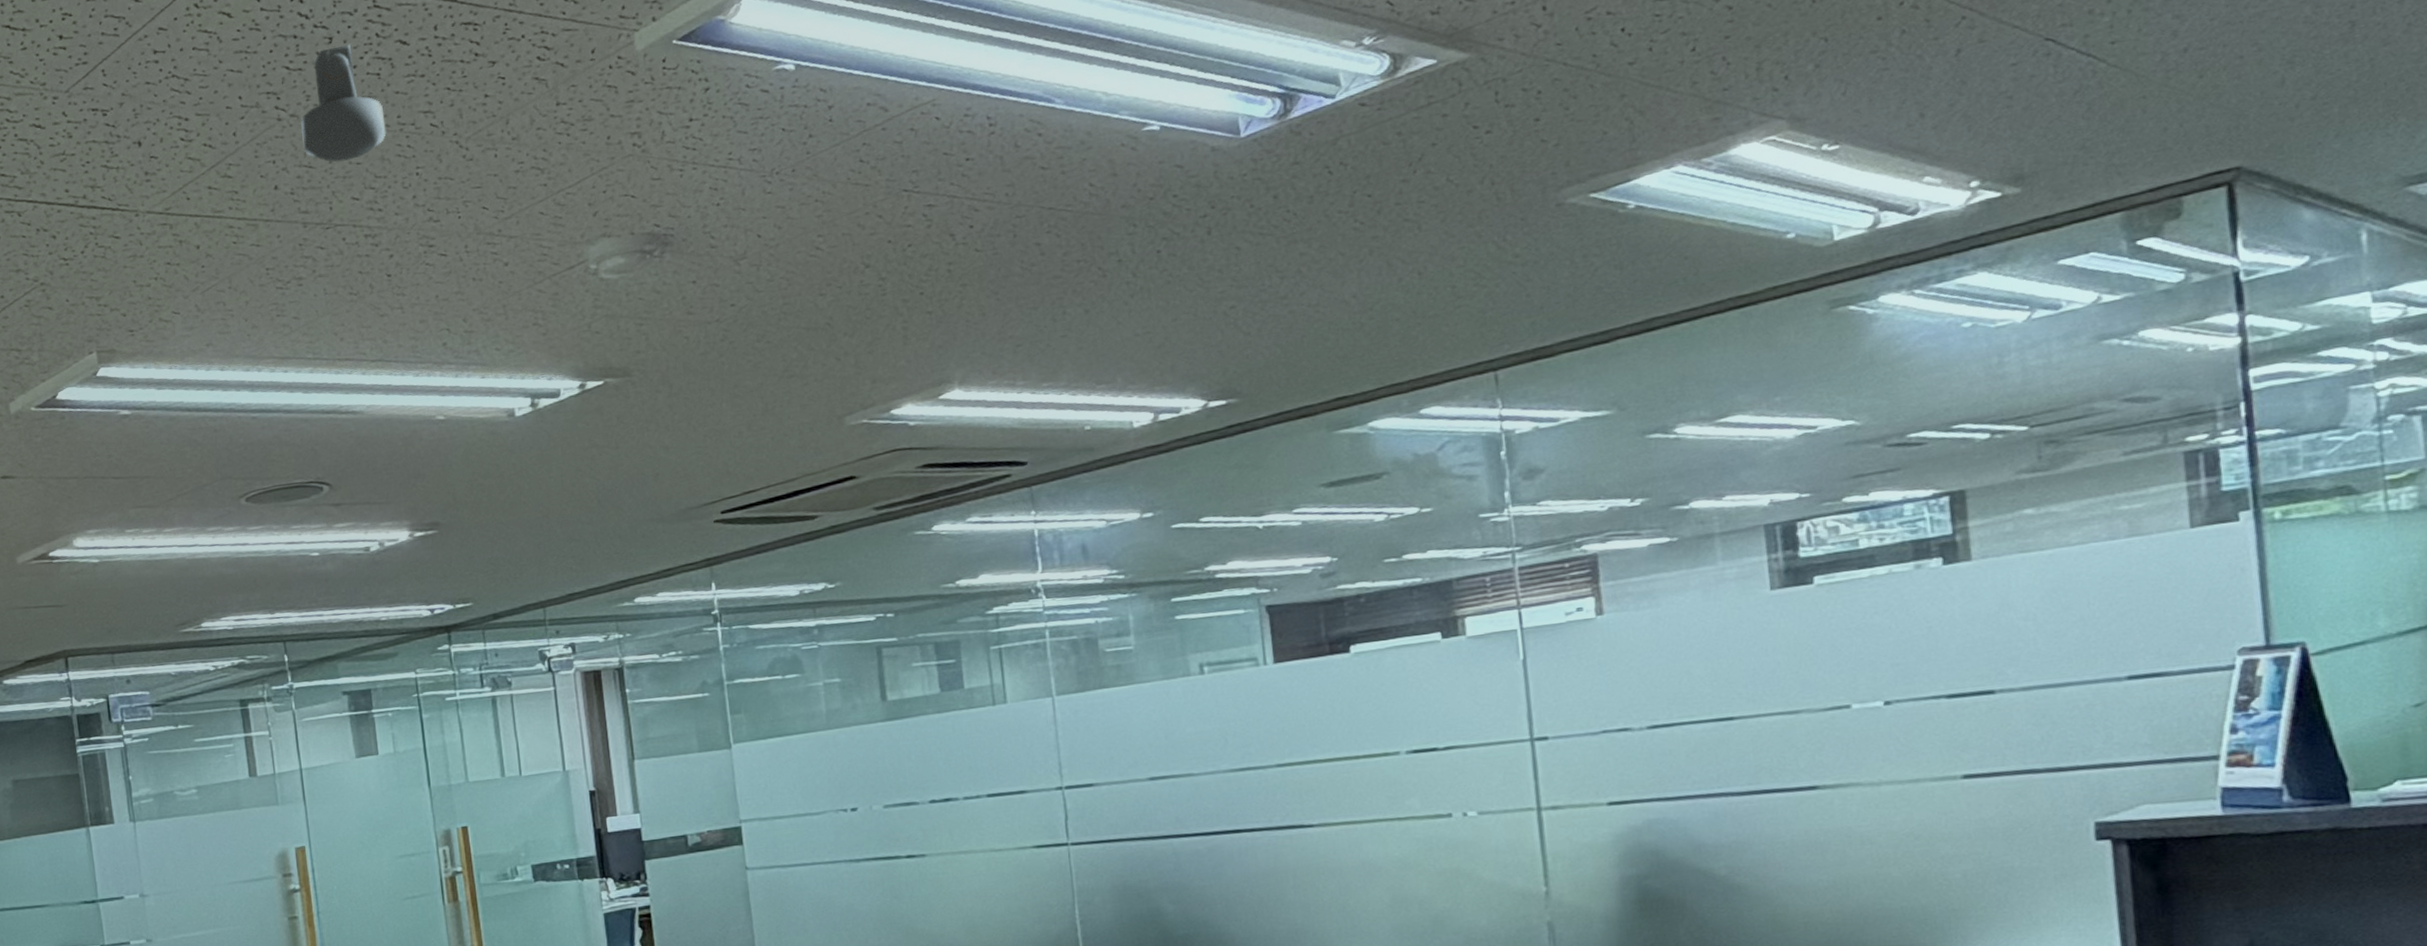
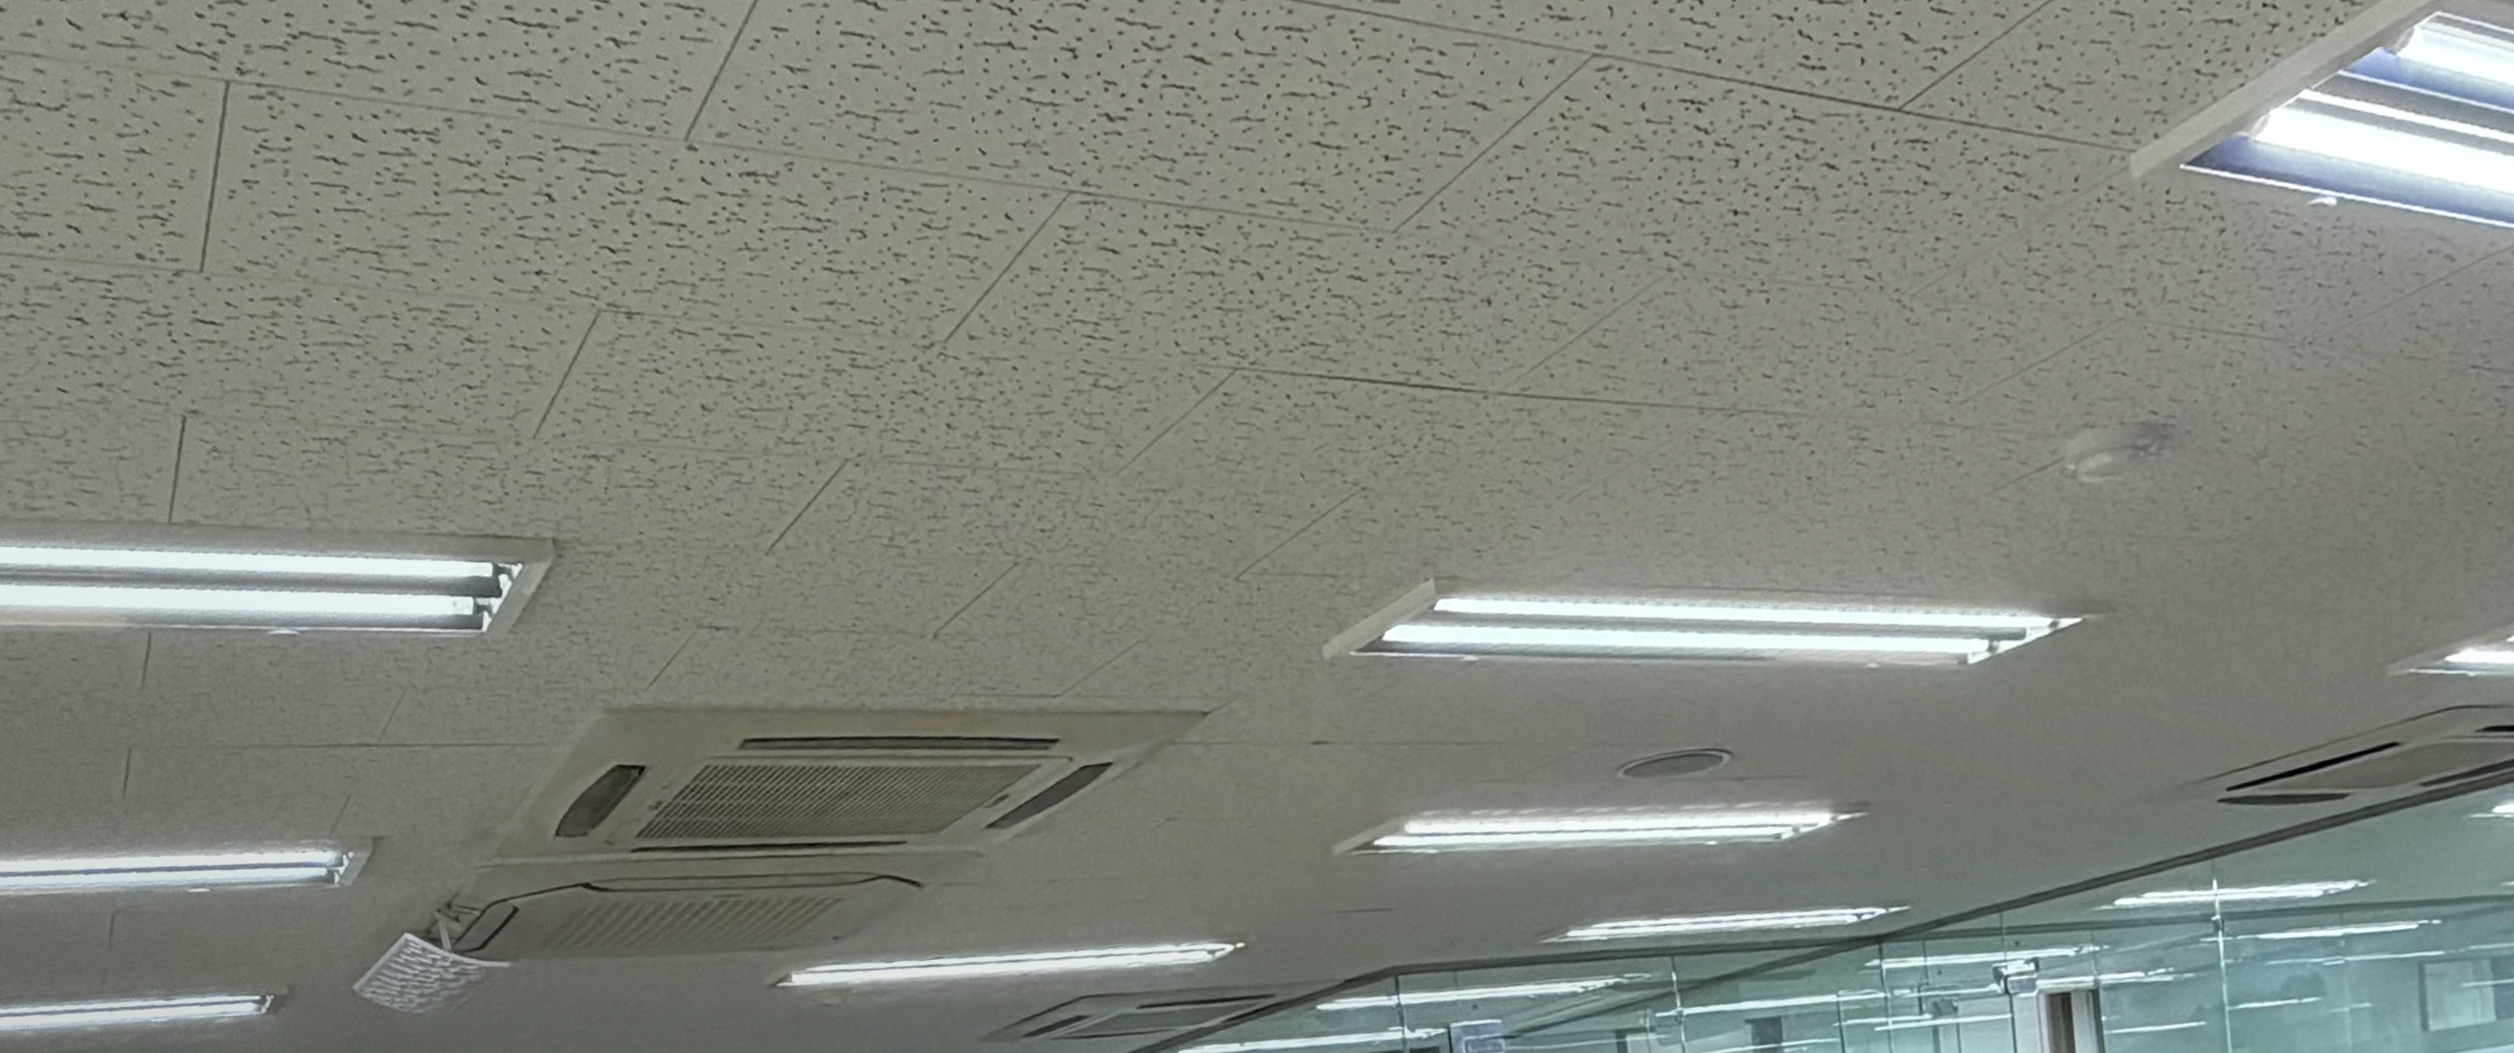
security camera: present [300,44,387,162] -> none [1696,168,1808,327]

